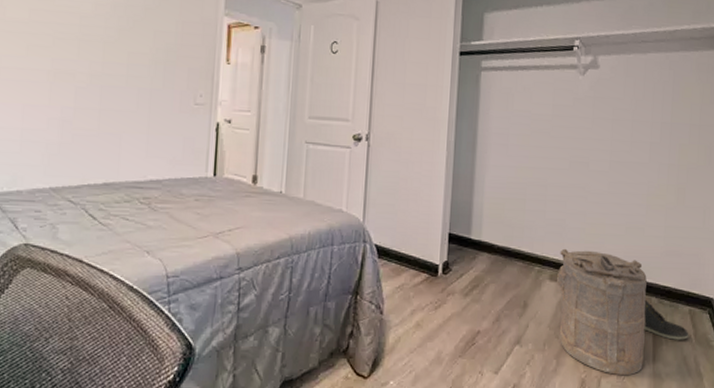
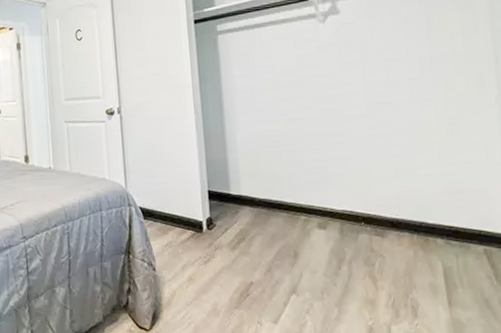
laundry hamper: present [556,248,647,376] -> none [325,195,438,322]
sneaker: present [643,299,689,340] -> none [428,241,489,282]

